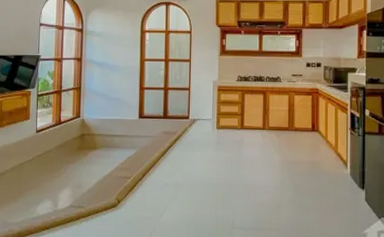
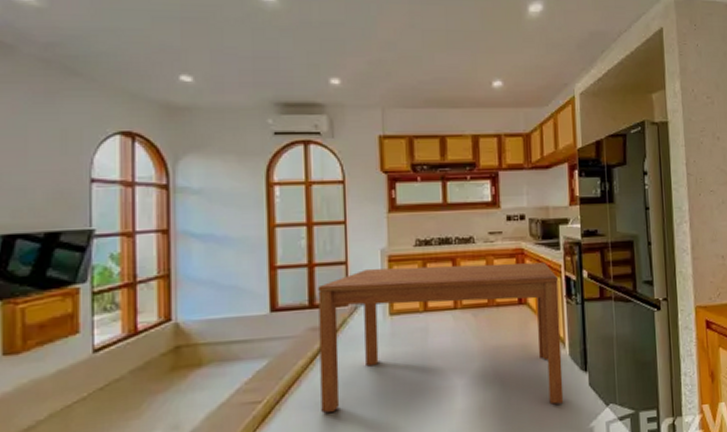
dining table: none [168,95,344,211] -> present [318,262,564,413]

